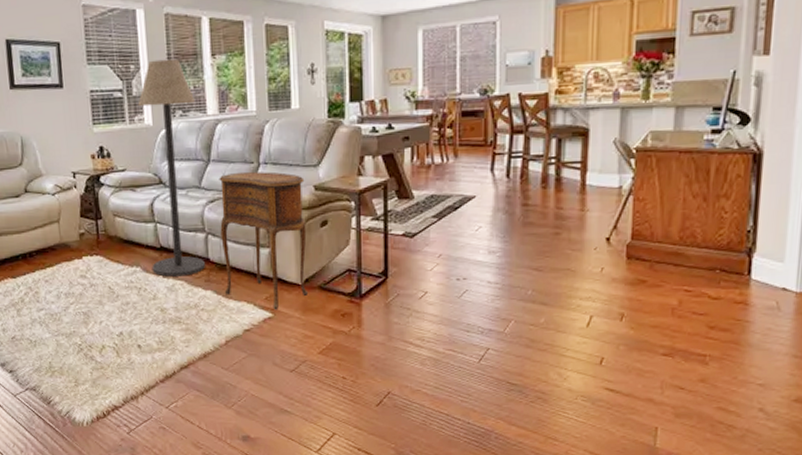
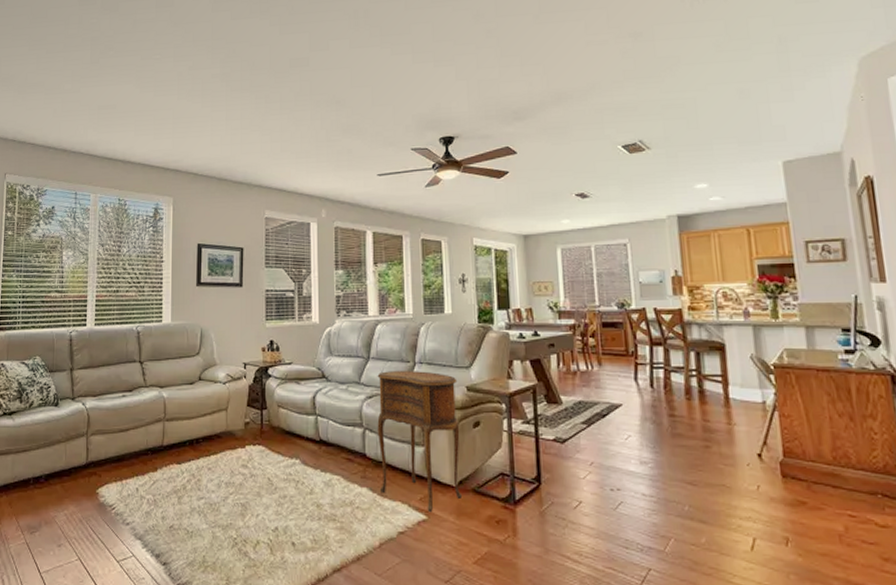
floor lamp: present [138,58,205,277] -> none [307,265,362,471]

